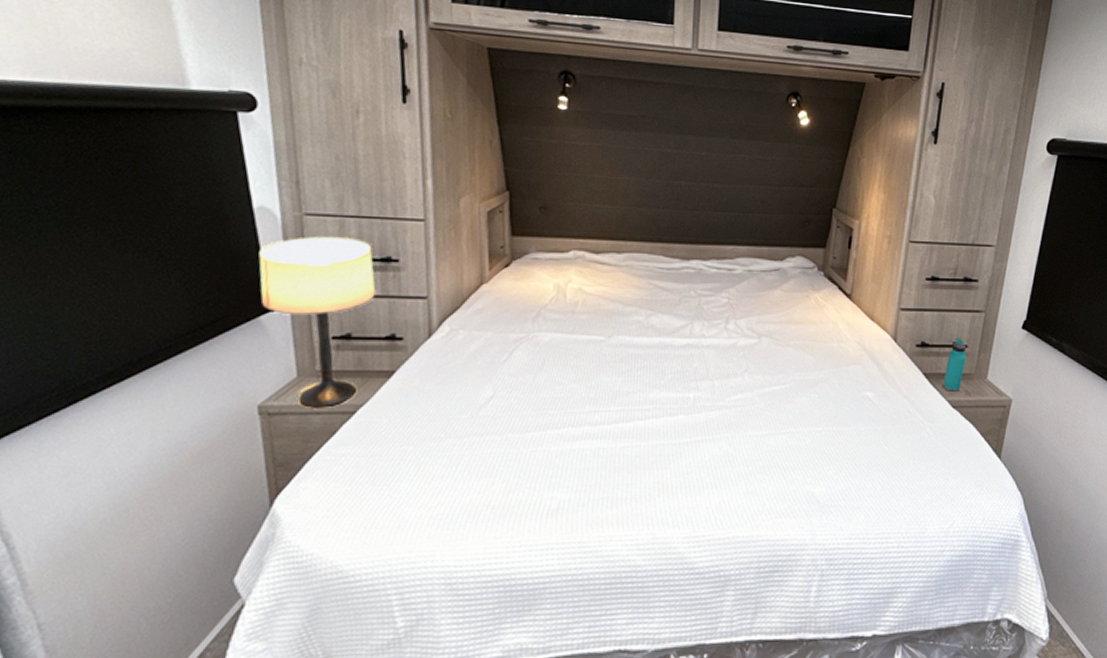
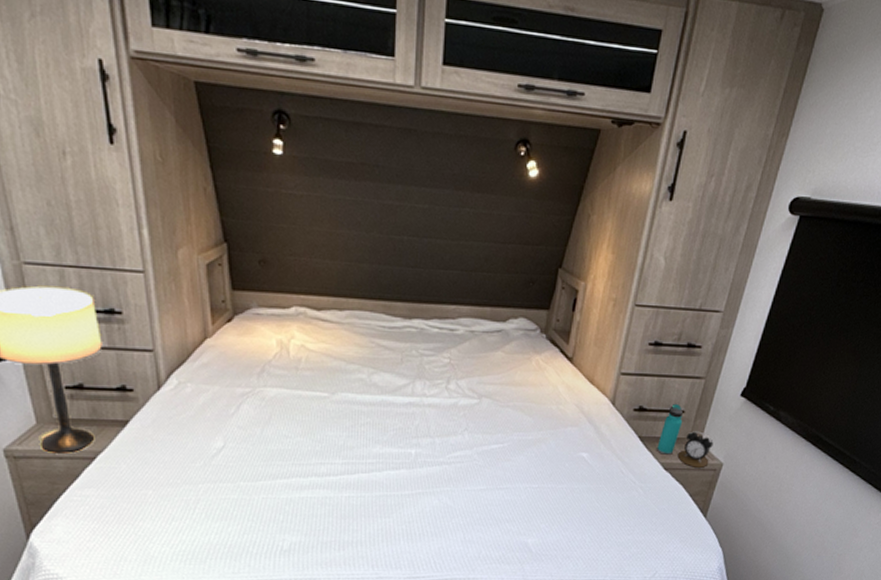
alarm clock: none [964,366,1000,404] -> present [677,431,714,468]

